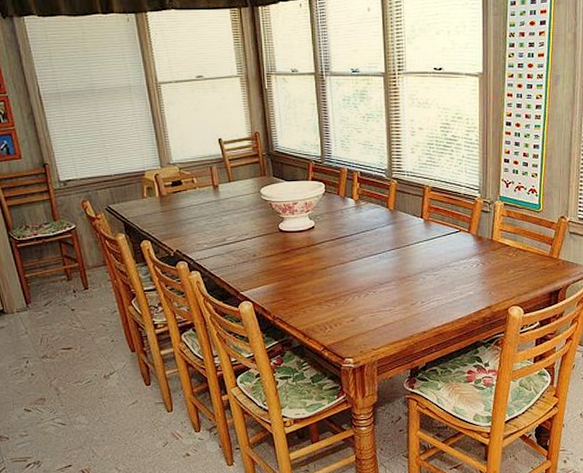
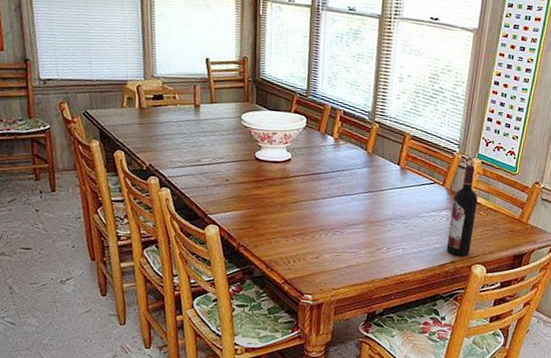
wine bottle: none [480,208,506,300] -> present [446,164,478,256]

